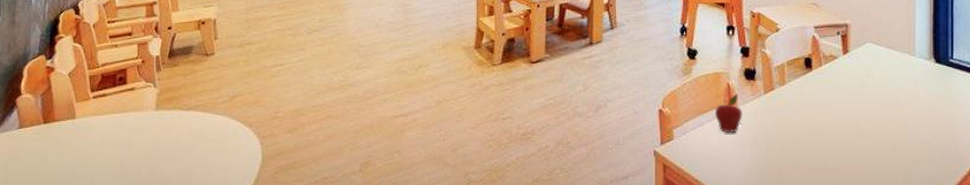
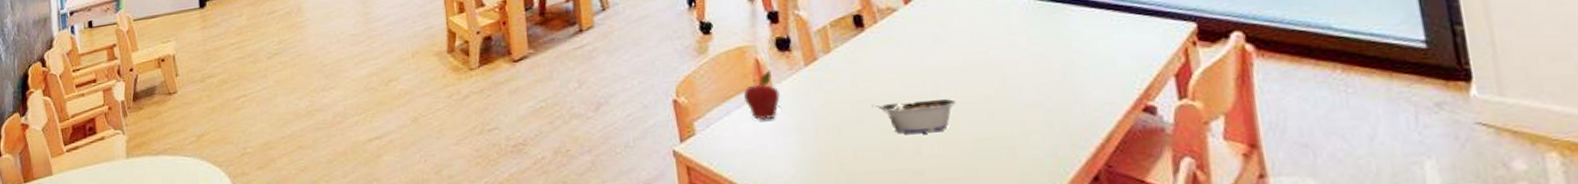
legume: none [810,129,871,156] -> present [871,99,957,135]

